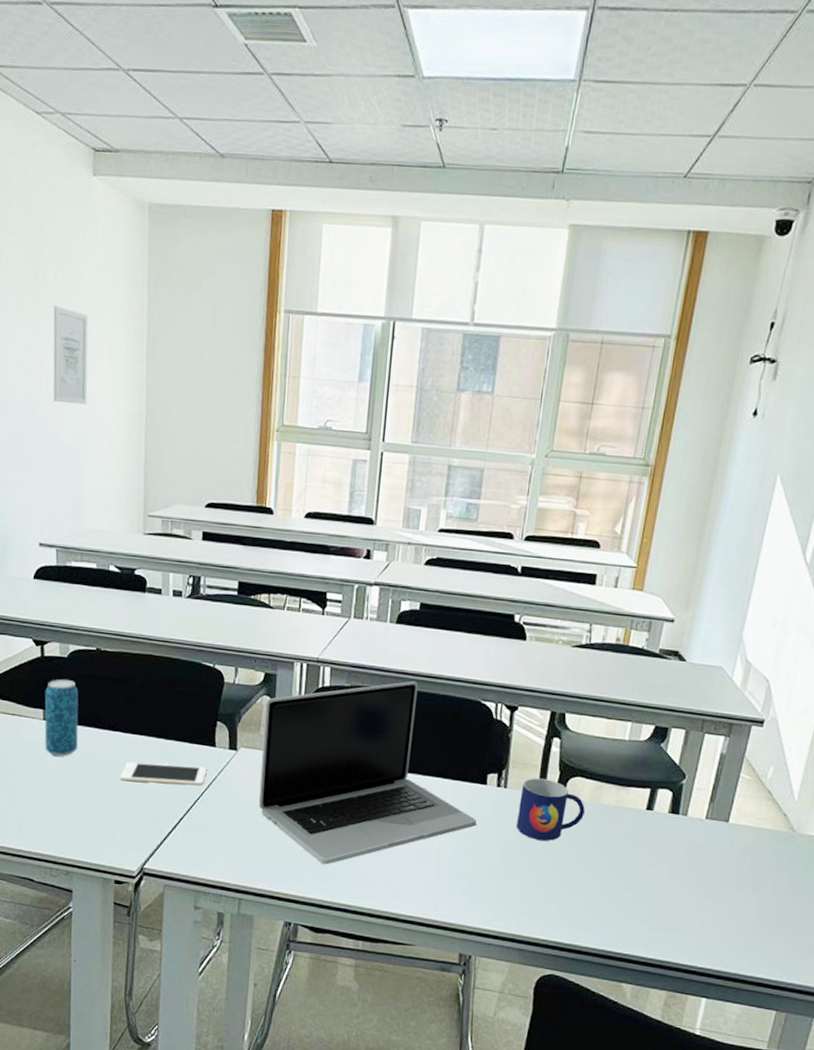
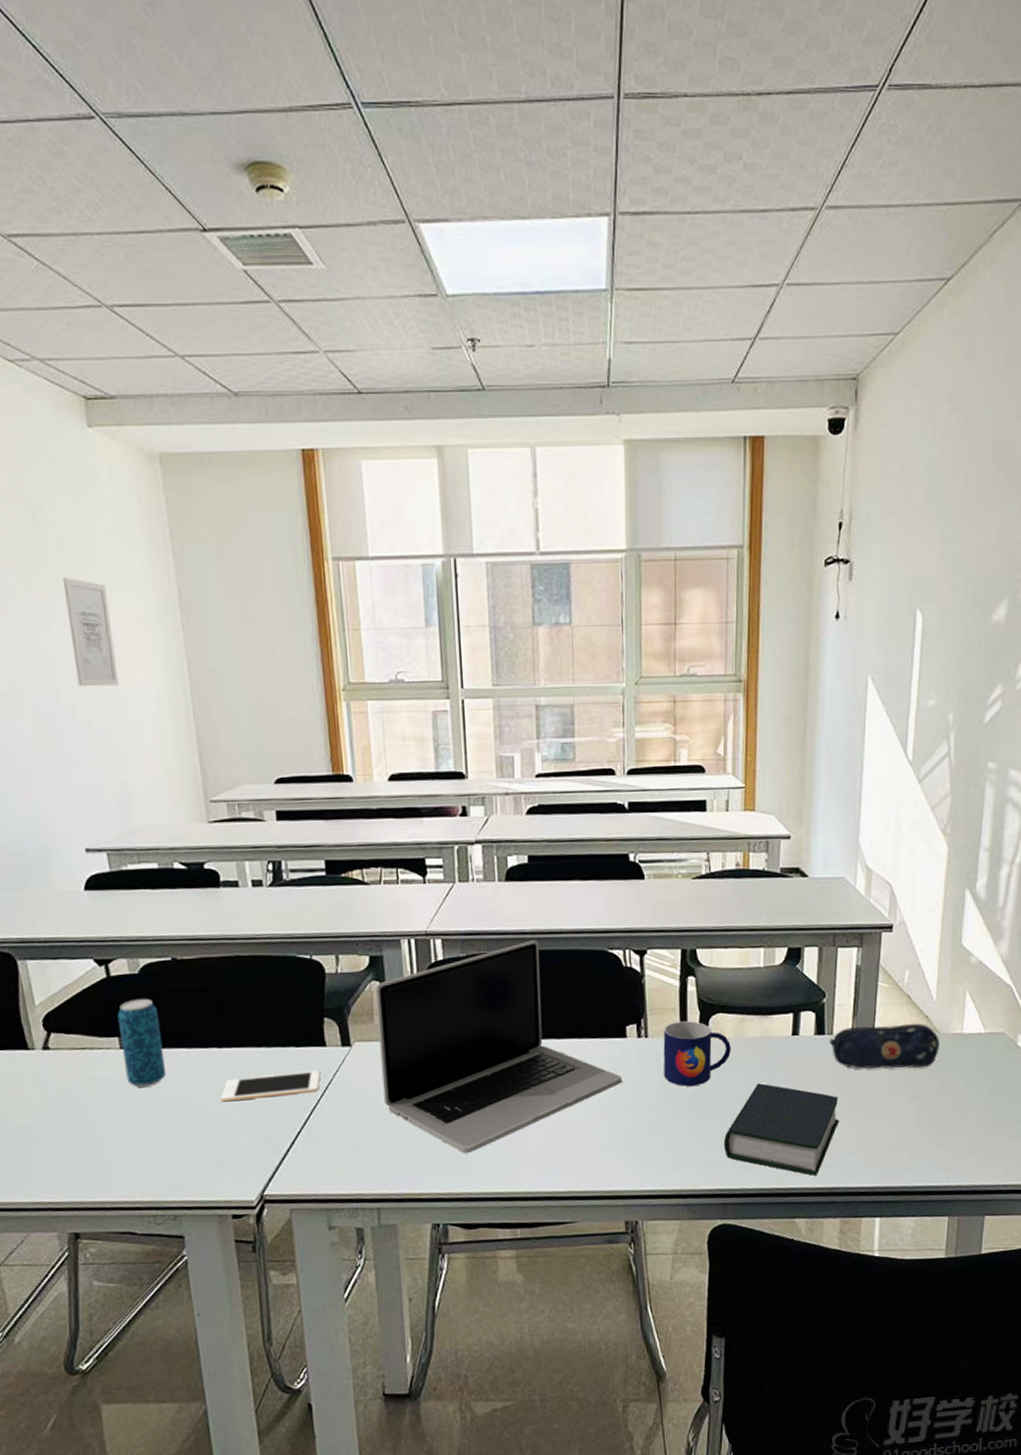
book: none [563,849,682,946] -> present [723,1083,839,1176]
pencil case: none [682,811,795,864] -> present [829,1023,940,1069]

